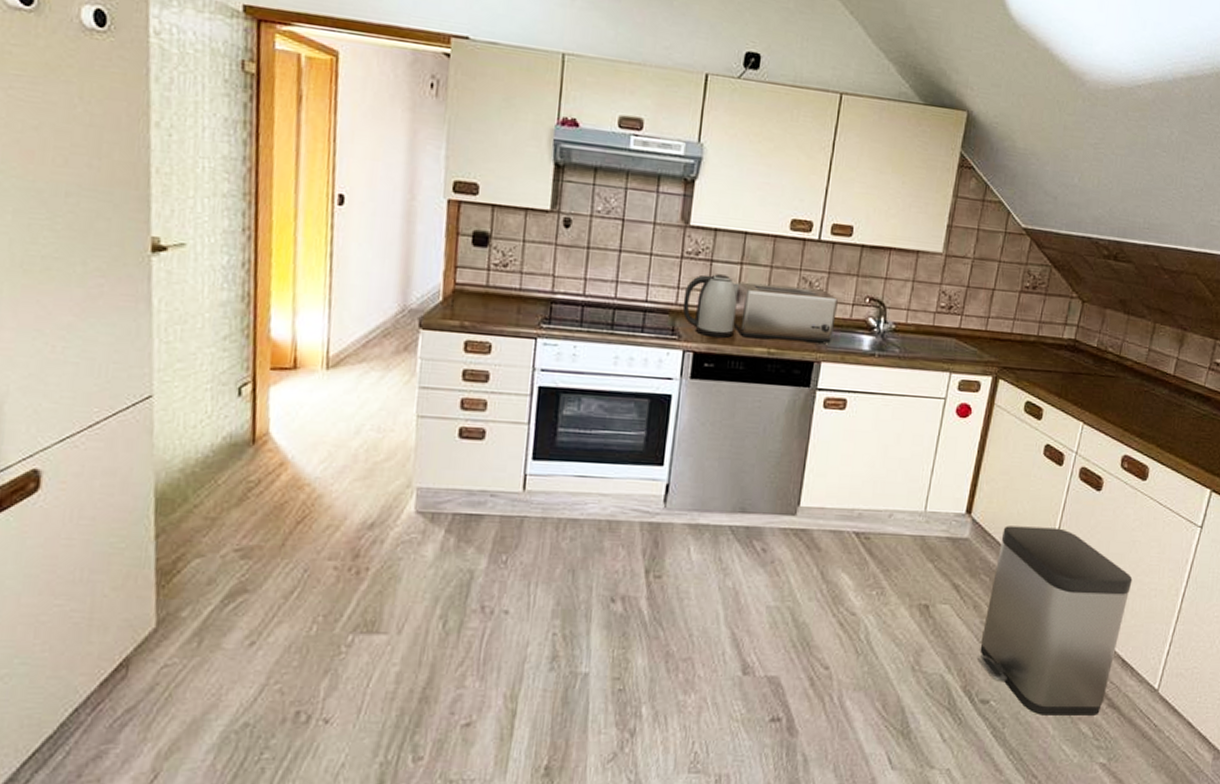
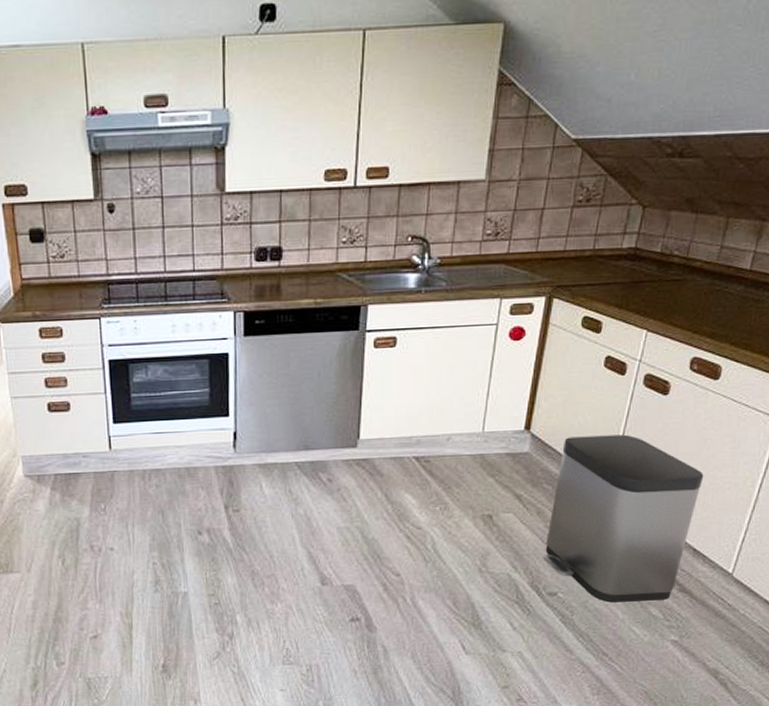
kettle: present [682,274,740,338] -> none [228,235,281,295]
toaster: present [733,281,838,344] -> none [278,235,379,292]

